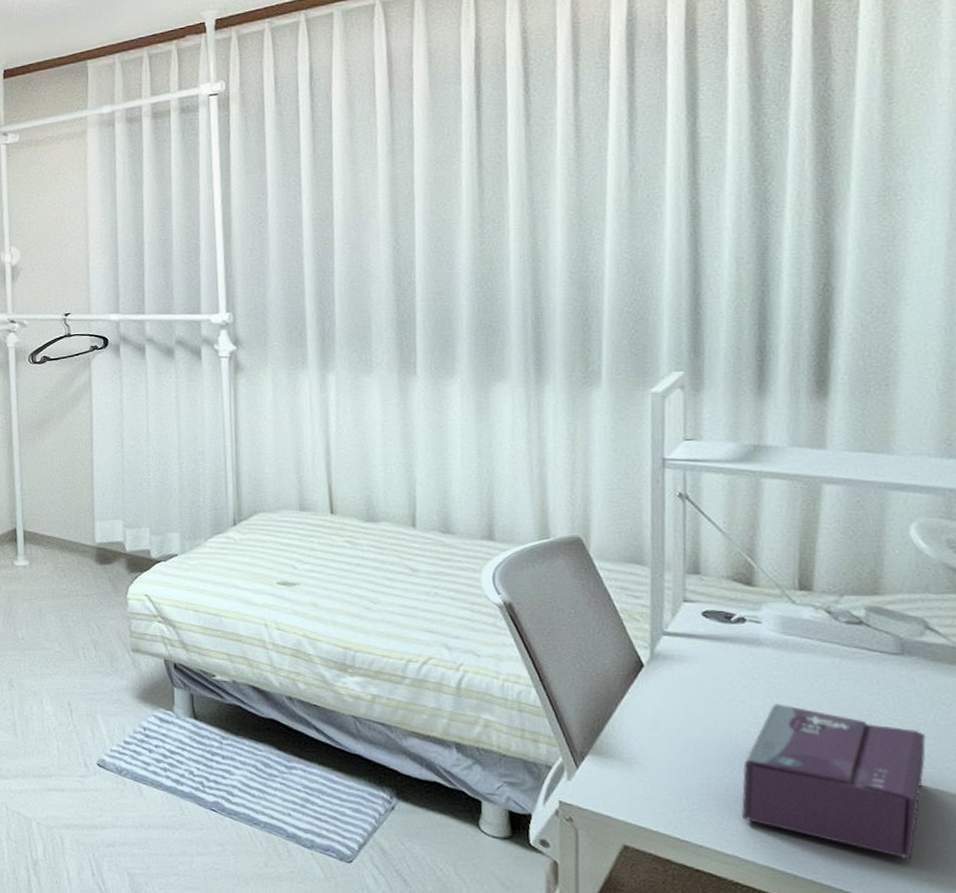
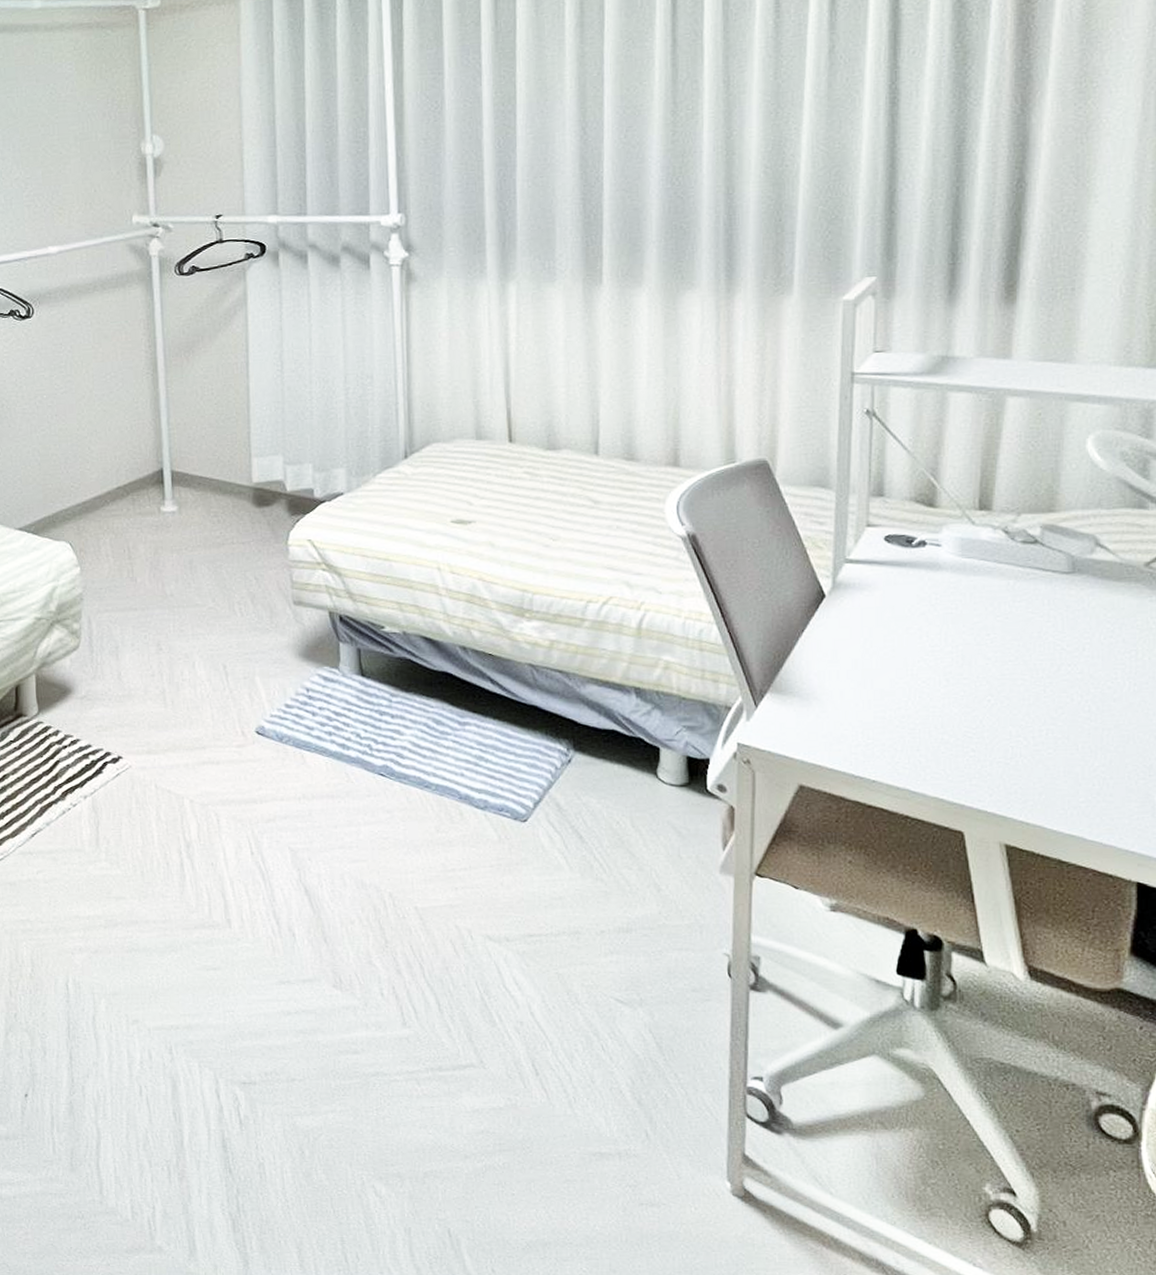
tissue box: present [741,703,927,860] -> none [913,629,1091,782]

